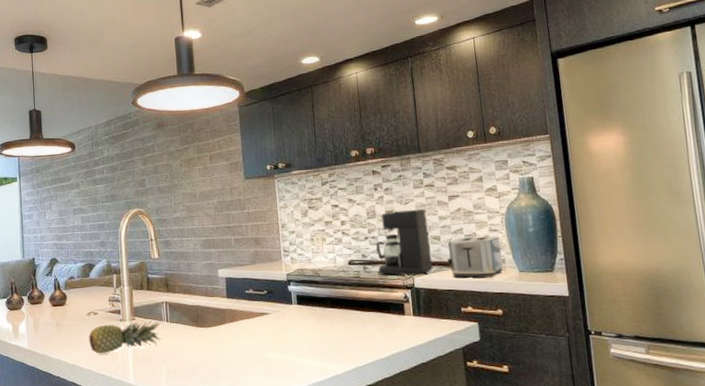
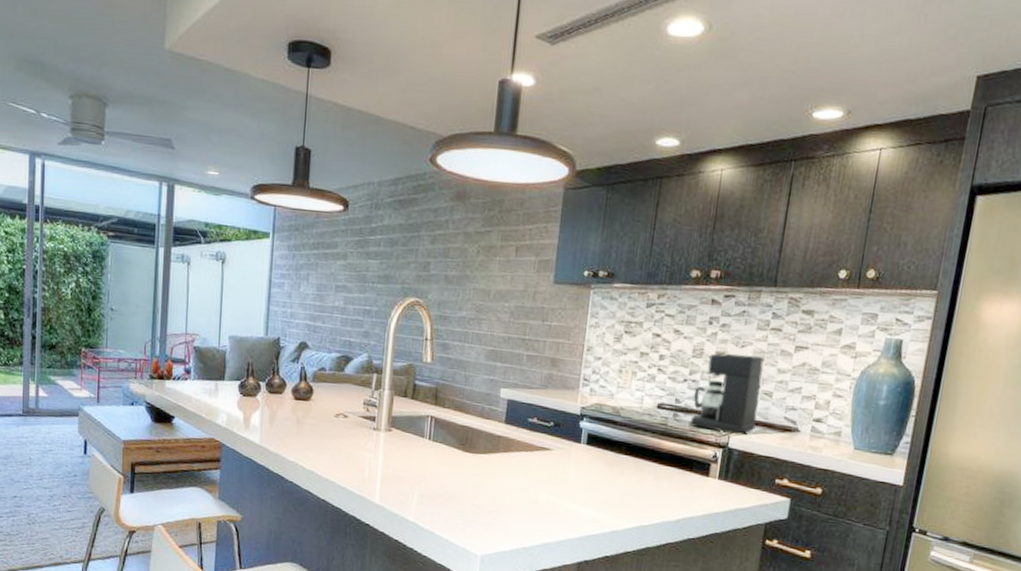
fruit: present [88,320,162,354] -> none [332,430,423,466]
toaster: present [447,235,503,278] -> none [773,397,842,451]

